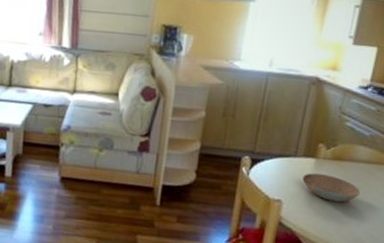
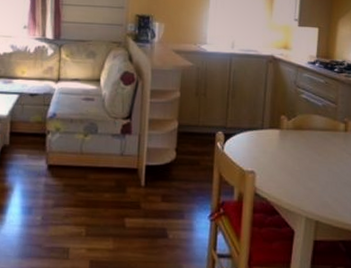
bowl: present [302,173,361,203] -> none [271,143,322,169]

